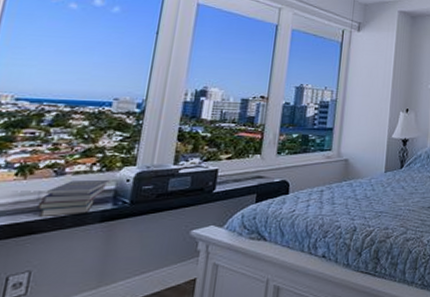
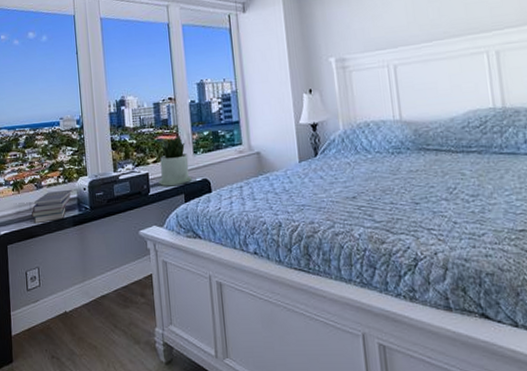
planter: none [228,134,270,185] -> present [158,134,192,187]

